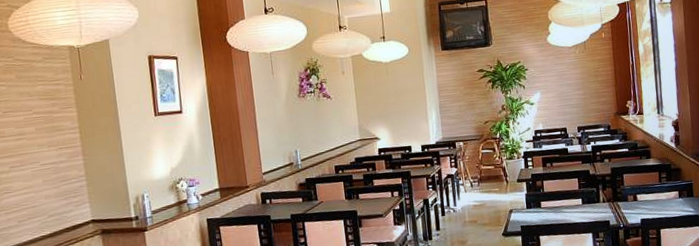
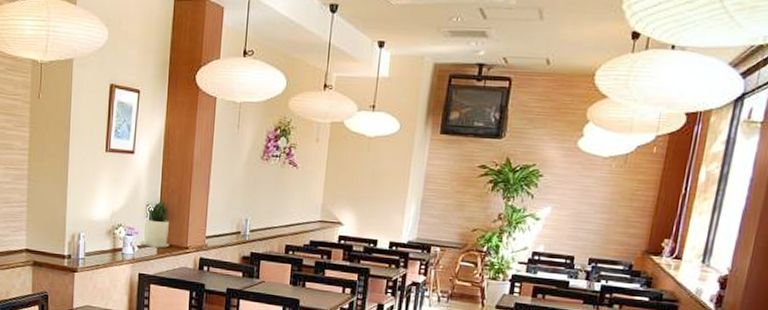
planter: none [202,150,231,194] -> present [139,201,170,249]

